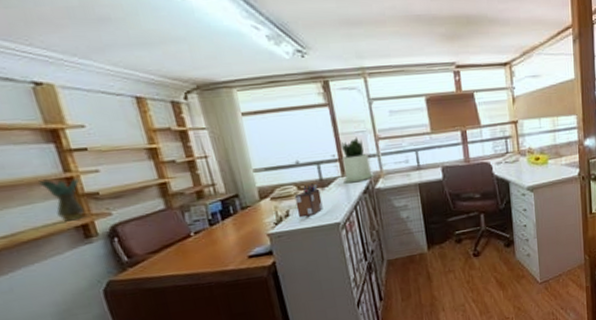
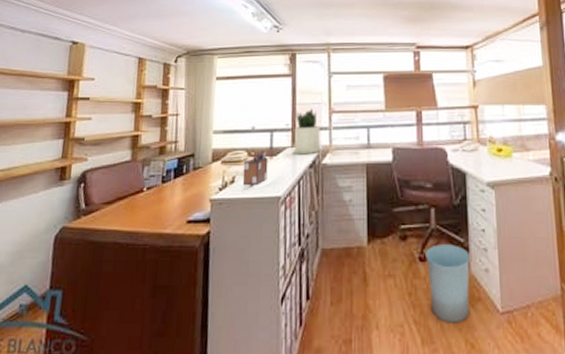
vase: present [38,178,85,222] -> none [45,121,74,162]
waste bin: none [478,240,517,297] -> present [426,244,471,323]

